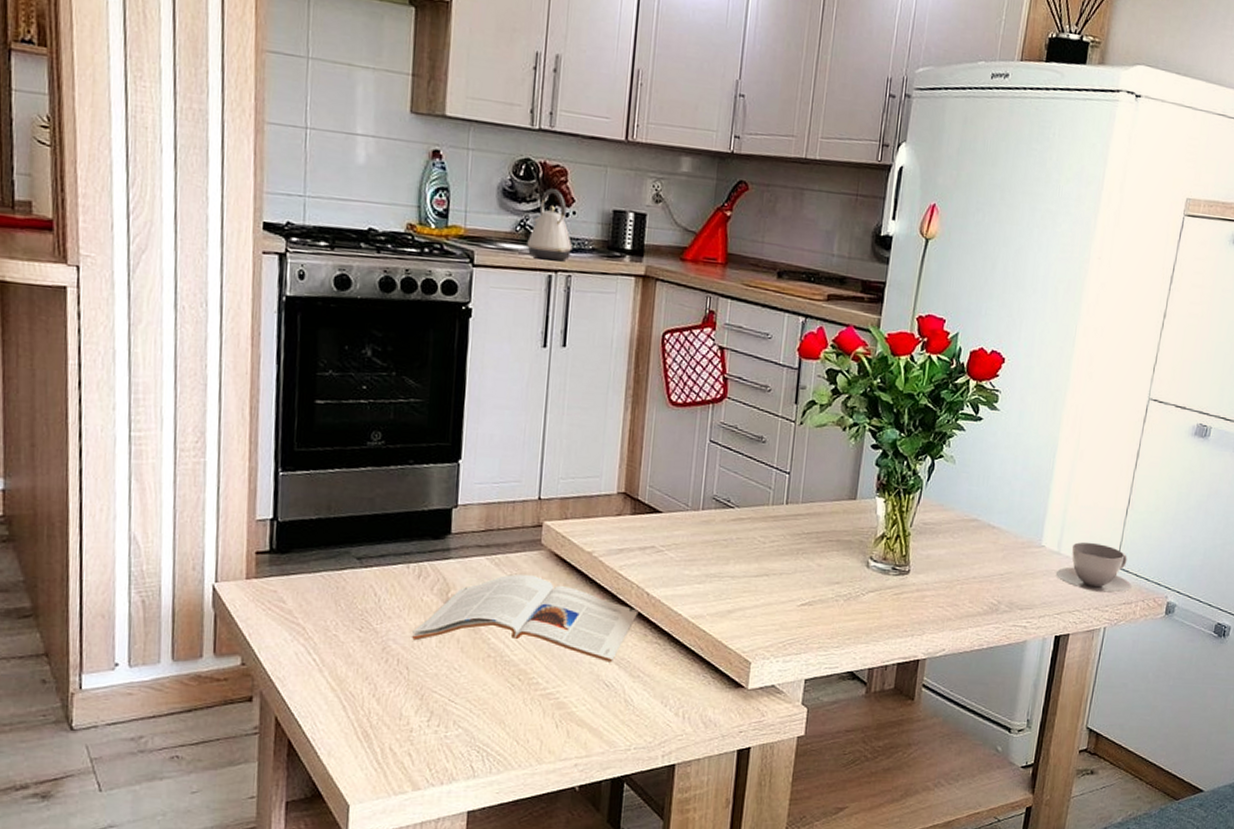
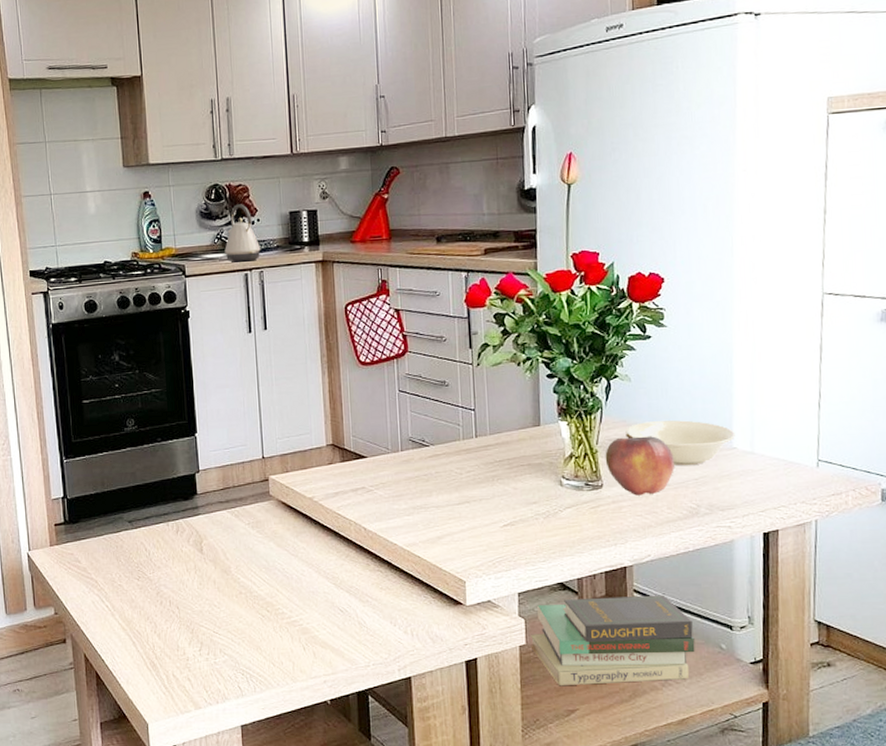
magazine: present [412,573,639,663] -> none [178,521,359,591]
books: none [809,690,974,782] -> present [530,594,695,686]
fruit: none [916,518,985,586] -> present [605,433,675,496]
bowl: none [941,508,1047,560] -> present [625,420,737,466]
teacup: present [1055,542,1132,594] -> none [753,438,838,487]

